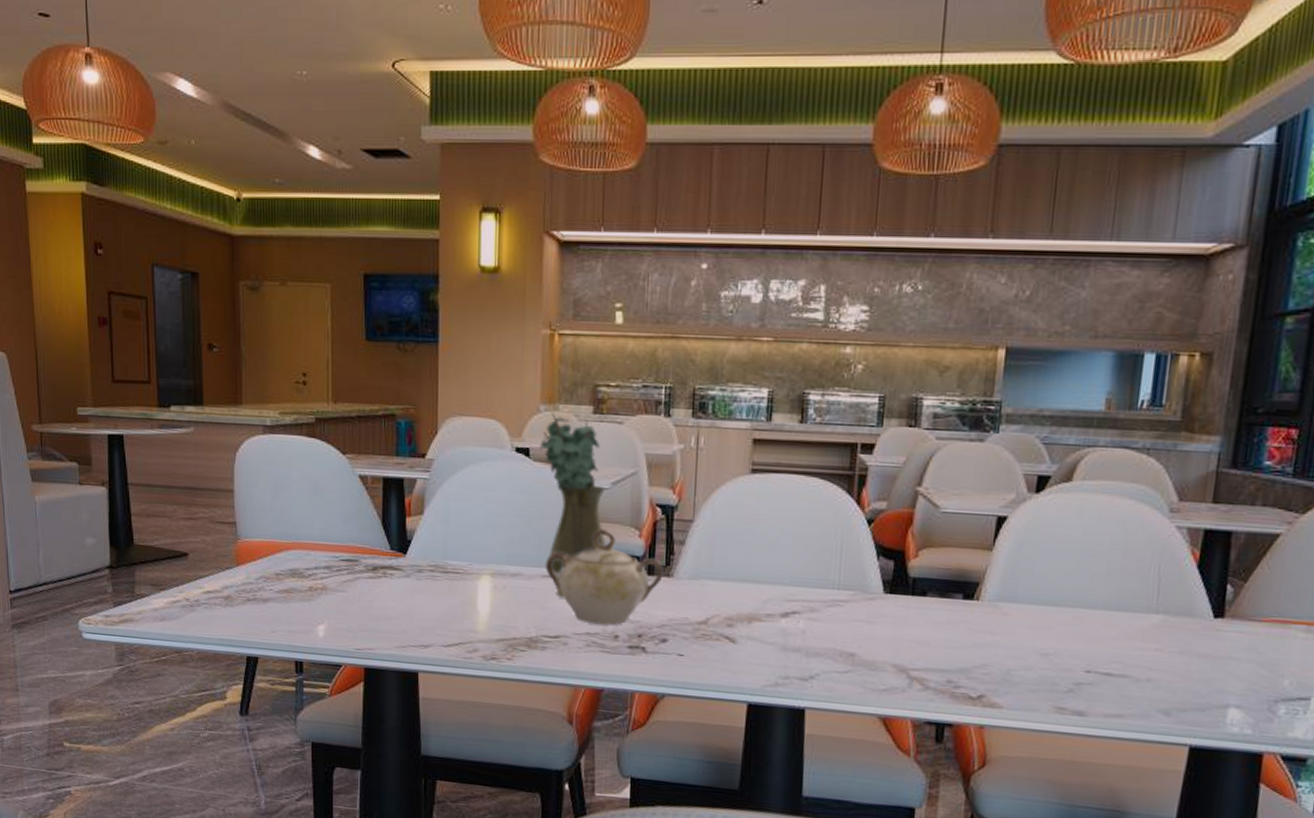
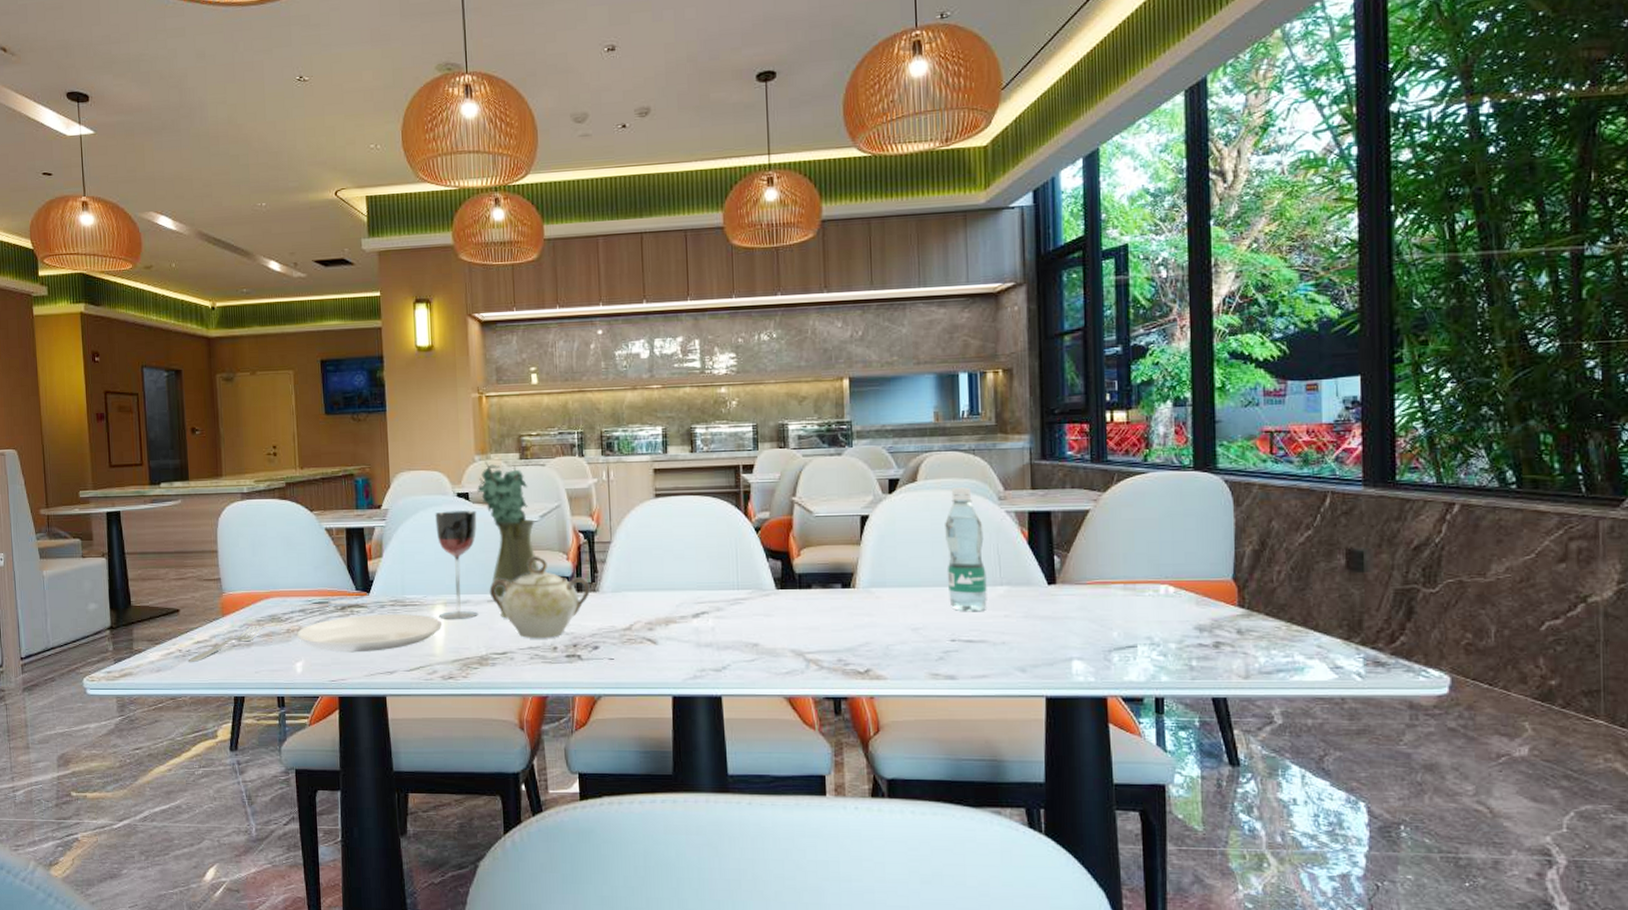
fork: none [197,579,283,615] -> present [189,626,263,663]
plate: none [321,579,488,621] -> present [297,614,443,653]
wineglass: none [484,467,538,594] -> present [435,510,478,619]
bottle: none [1090,492,1146,642] -> present [945,487,987,612]

